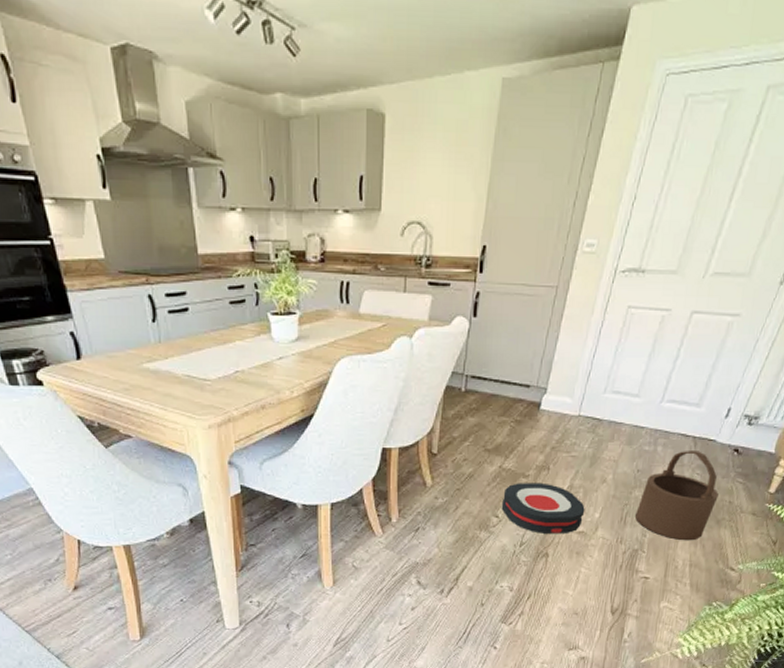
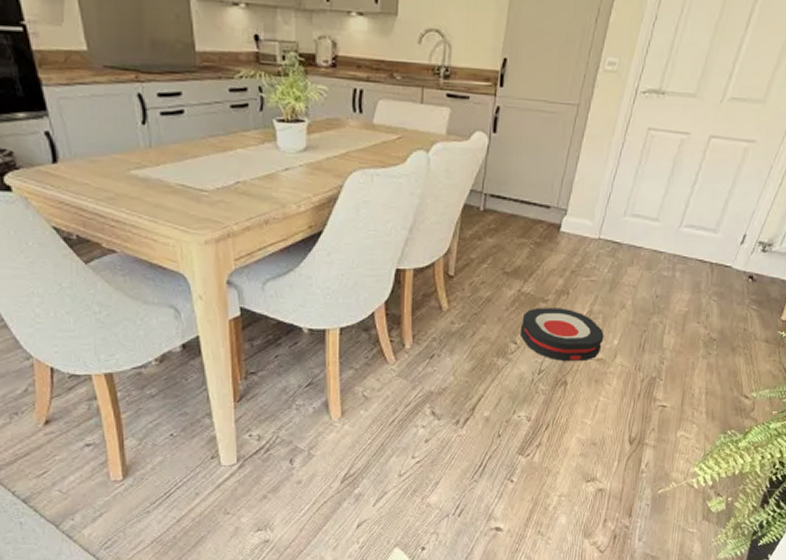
wooden bucket: present [635,451,719,541] -> none [654,277,734,368]

